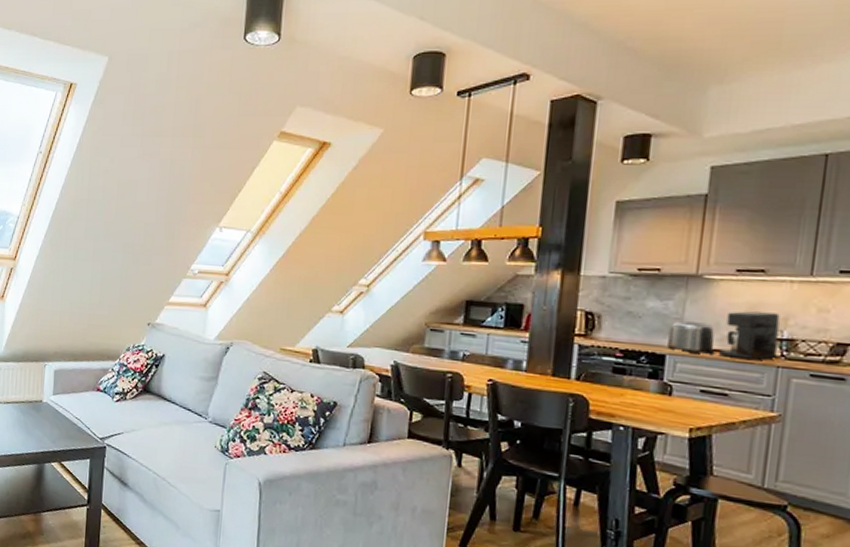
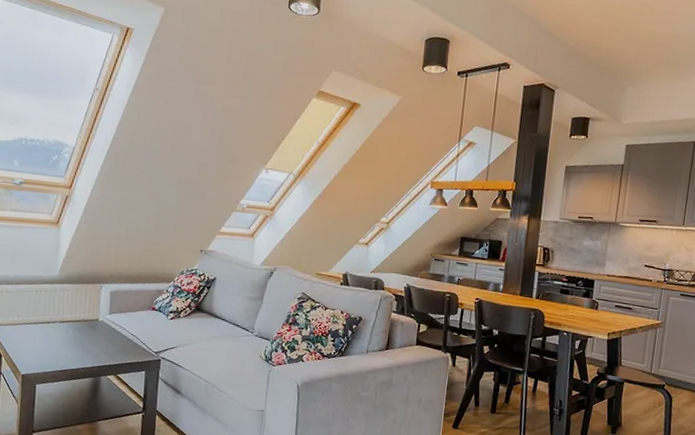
toaster: present [667,321,715,354] -> none [596,256,625,280]
coffee maker: present [719,310,780,361] -> none [627,249,664,285]

